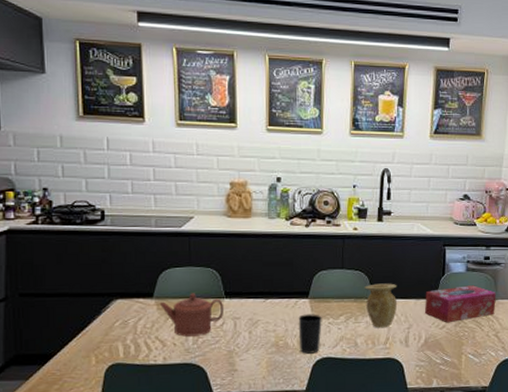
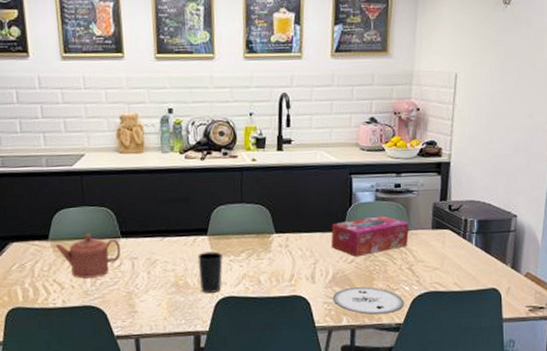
vase: present [365,283,397,328] -> none [266,216,301,265]
plate: none [425,351,490,378] -> present [333,287,404,315]

